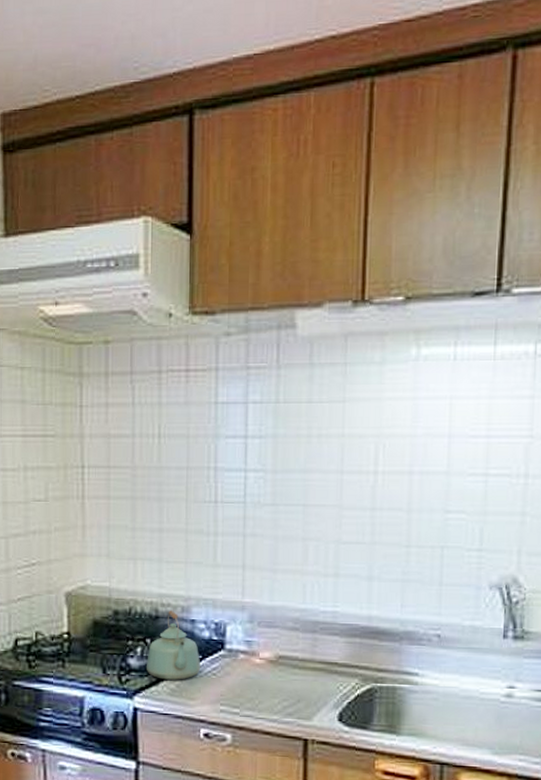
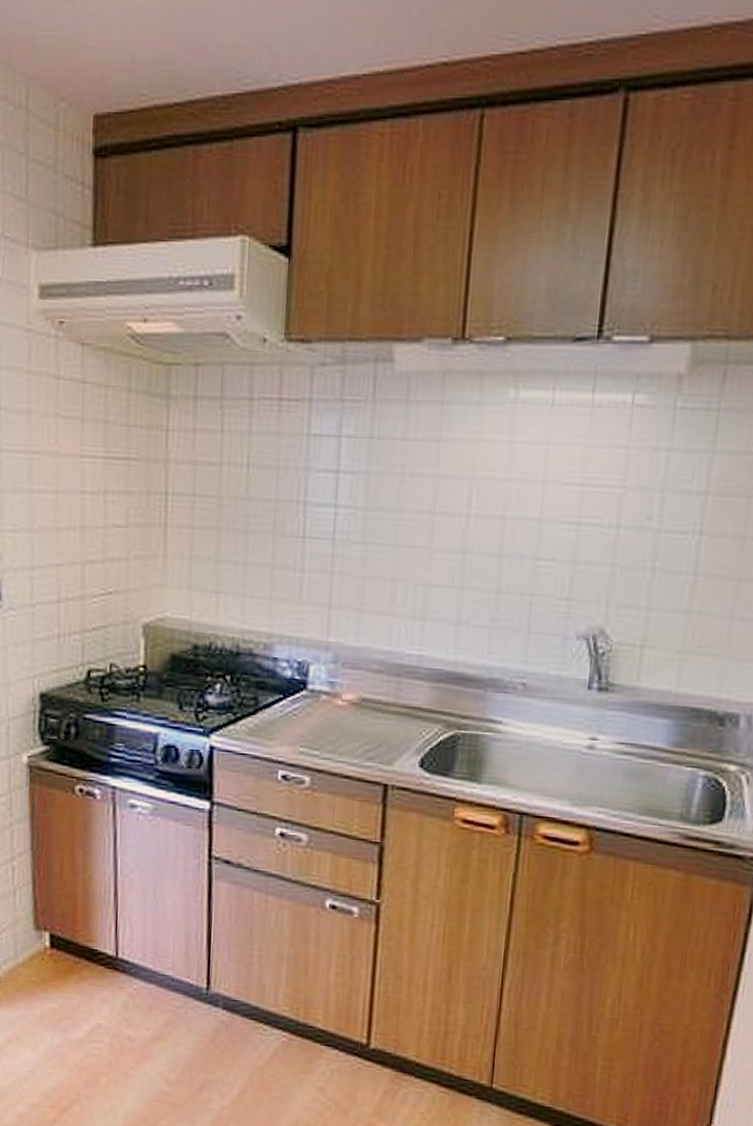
kettle: present [147,610,201,680] -> none [225,646,282,720]

